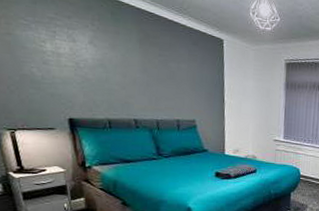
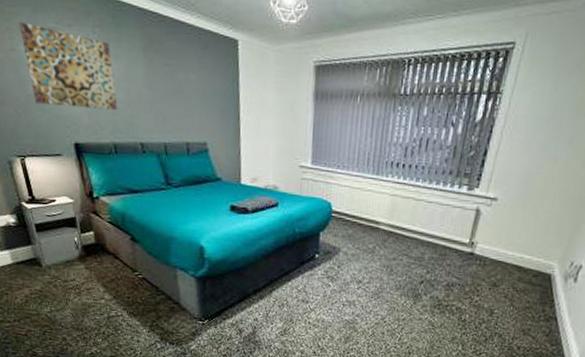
wall art: none [16,10,114,91] -> present [18,21,118,110]

